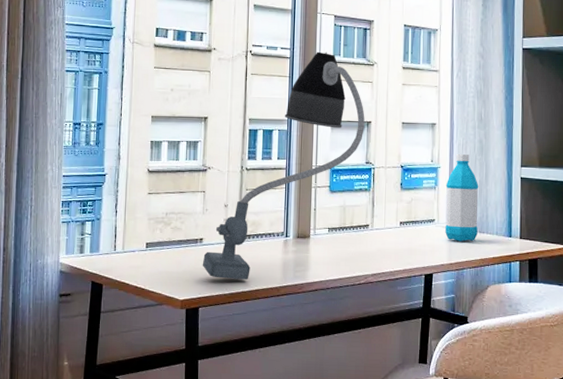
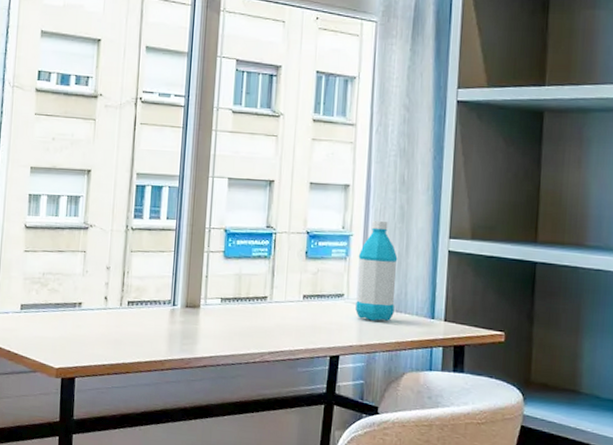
desk lamp: present [202,51,365,279] -> none [80,100,268,350]

